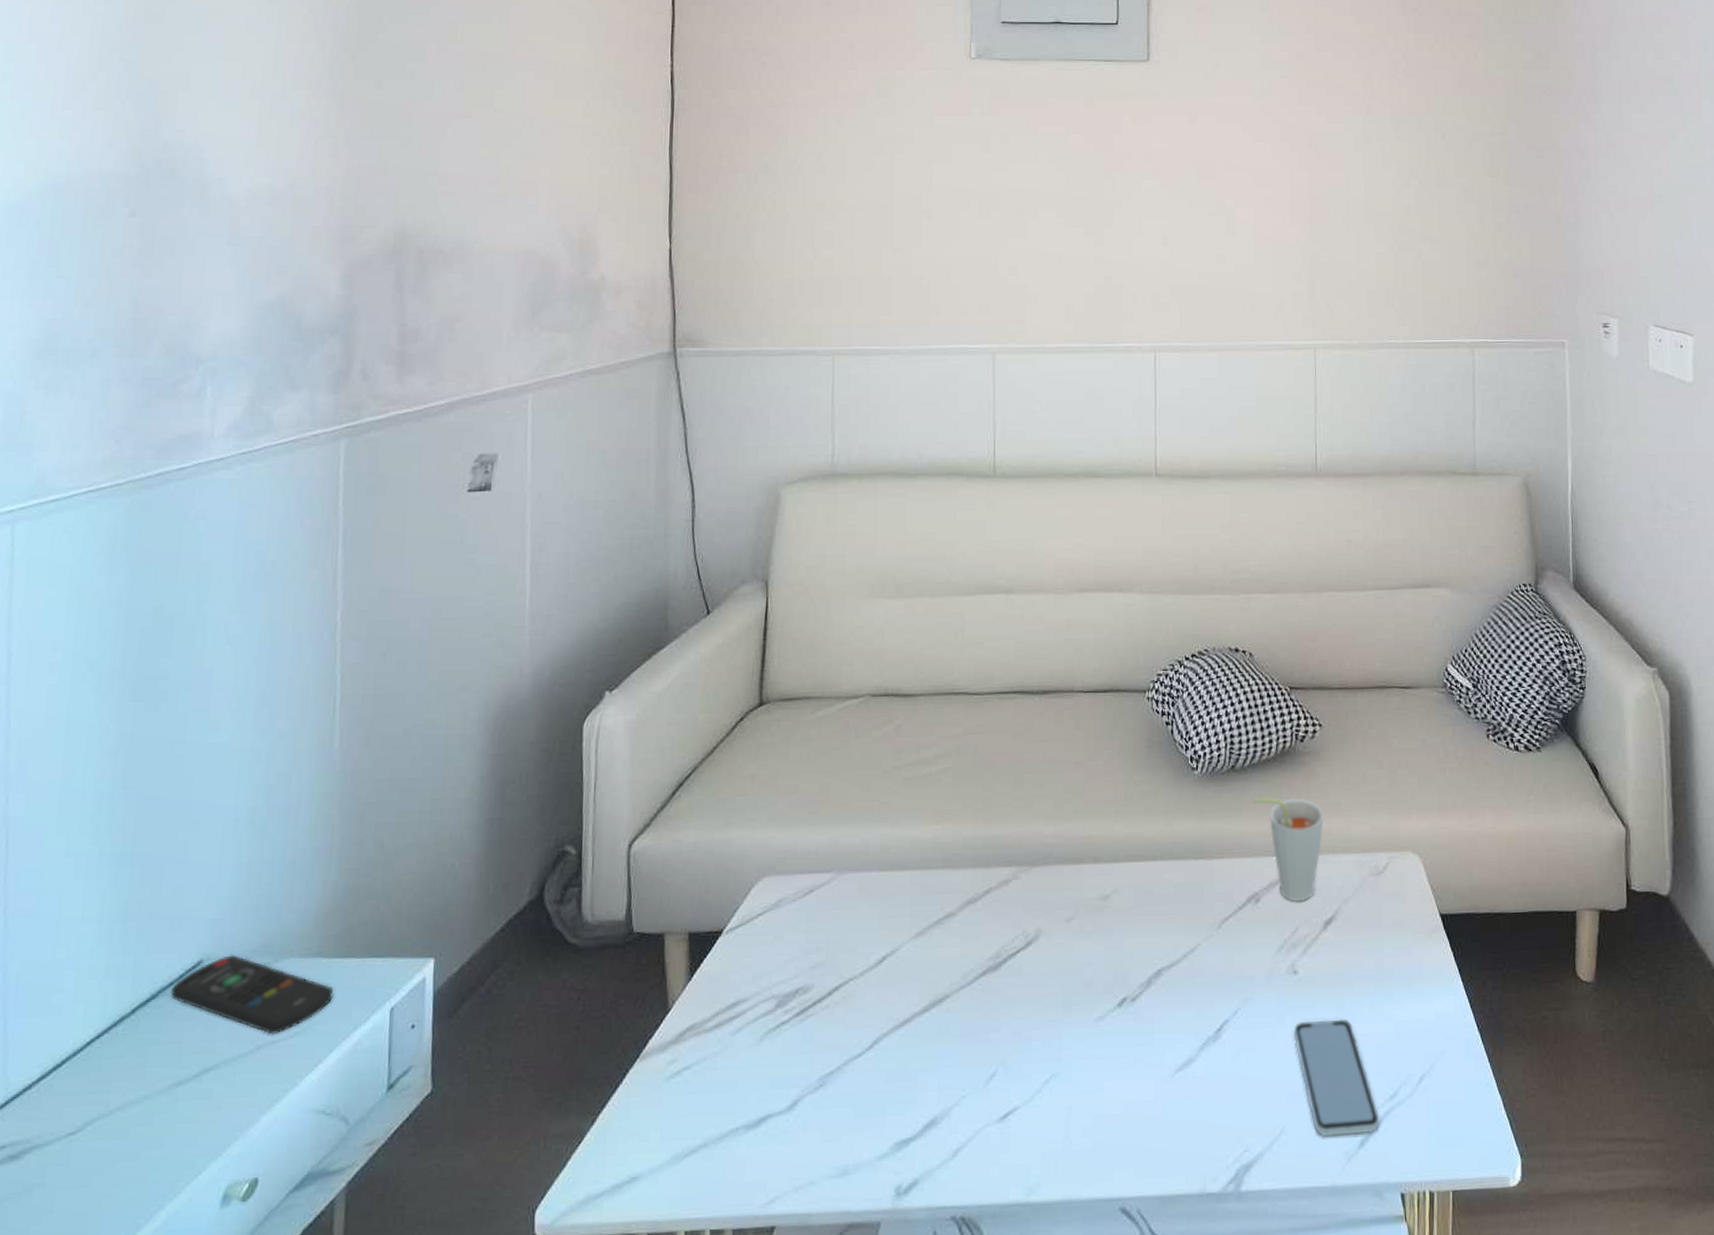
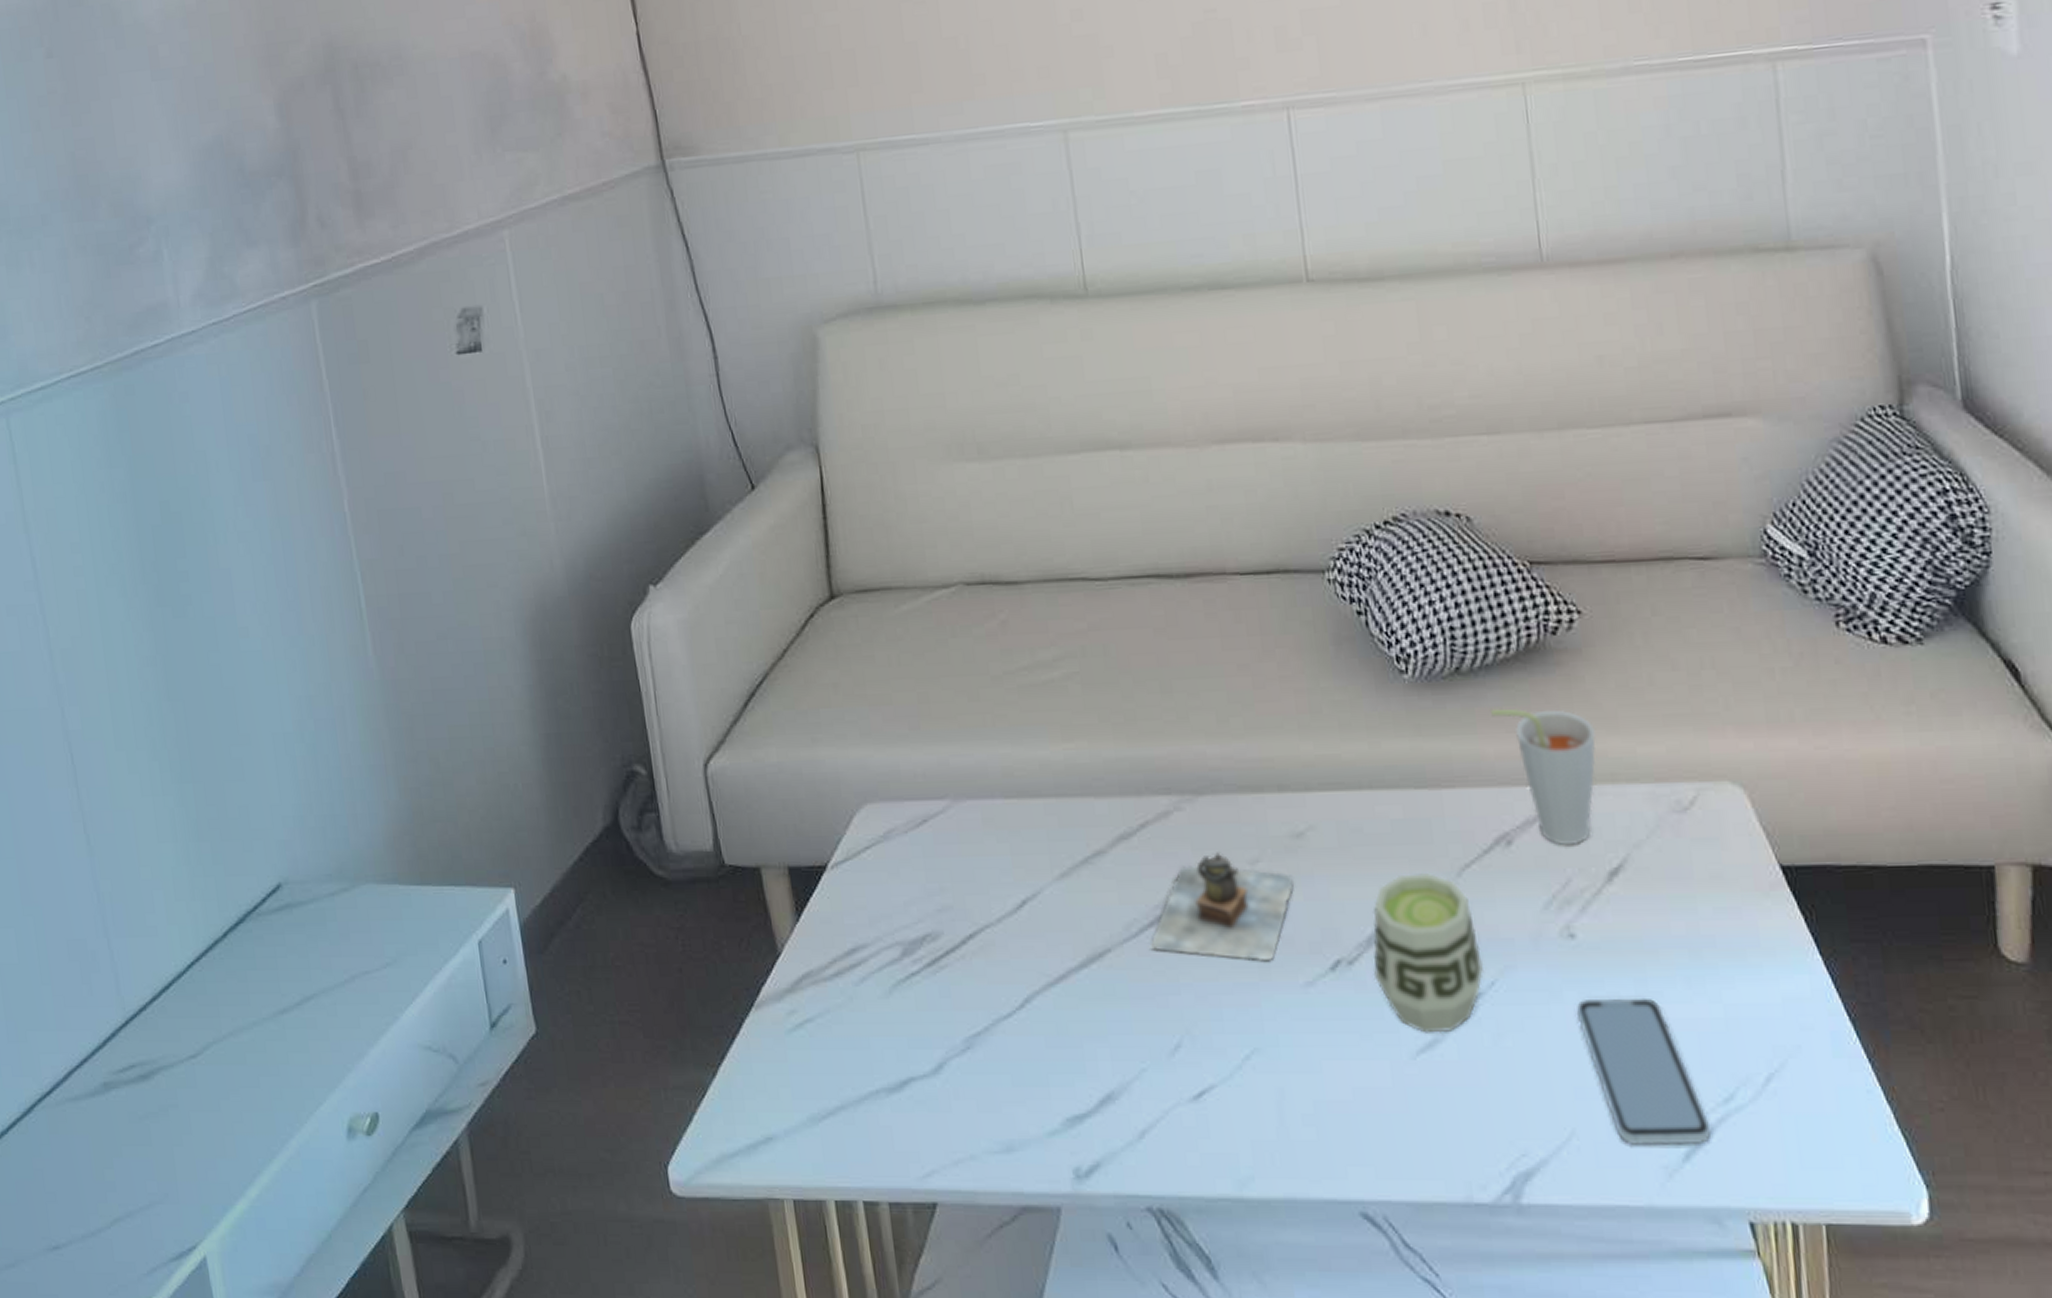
remote control: present [170,954,334,1035] -> none [256,878,418,965]
teapot: none [980,912,1097,1001] -> present [1149,852,1294,962]
cup: none [1149,926,1230,1055] -> present [1373,873,1483,1033]

